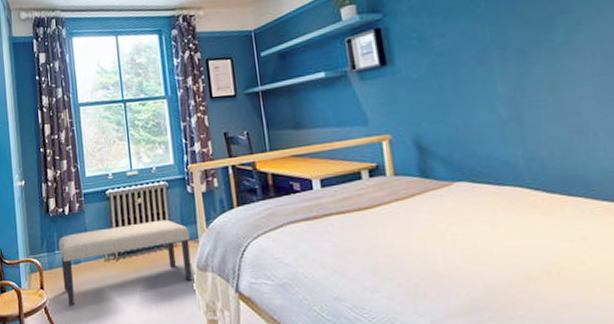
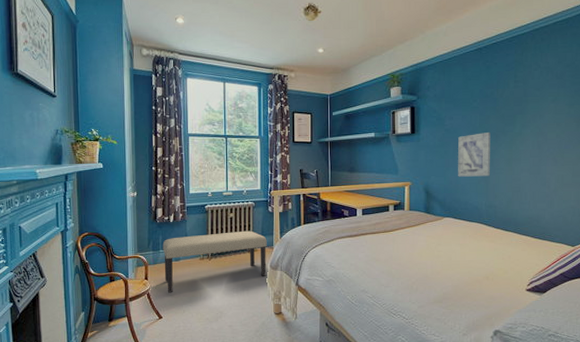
wall art: none [458,48,523,120] -> present [458,133,491,177]

